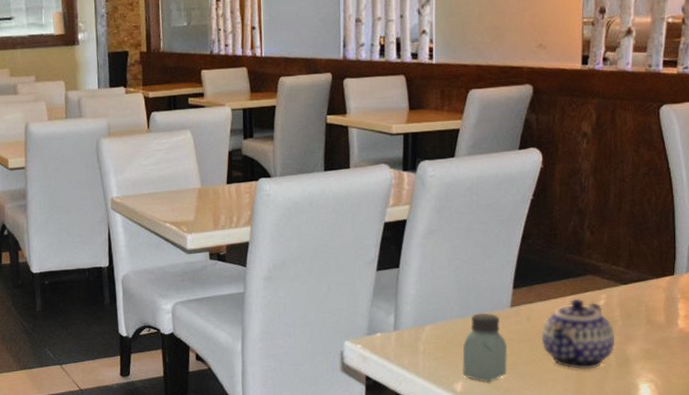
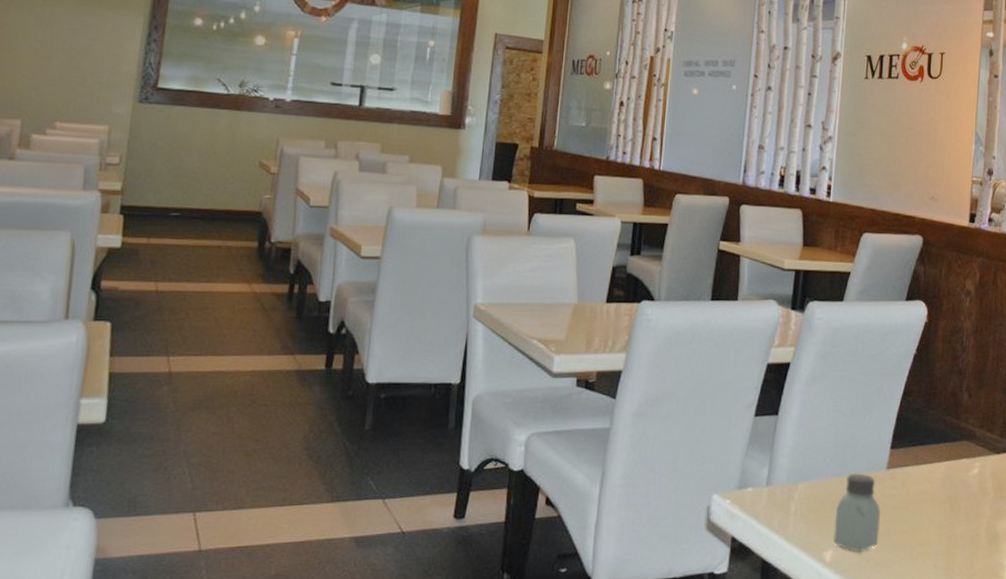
teapot: present [541,298,615,370] -> none [914,465,987,544]

